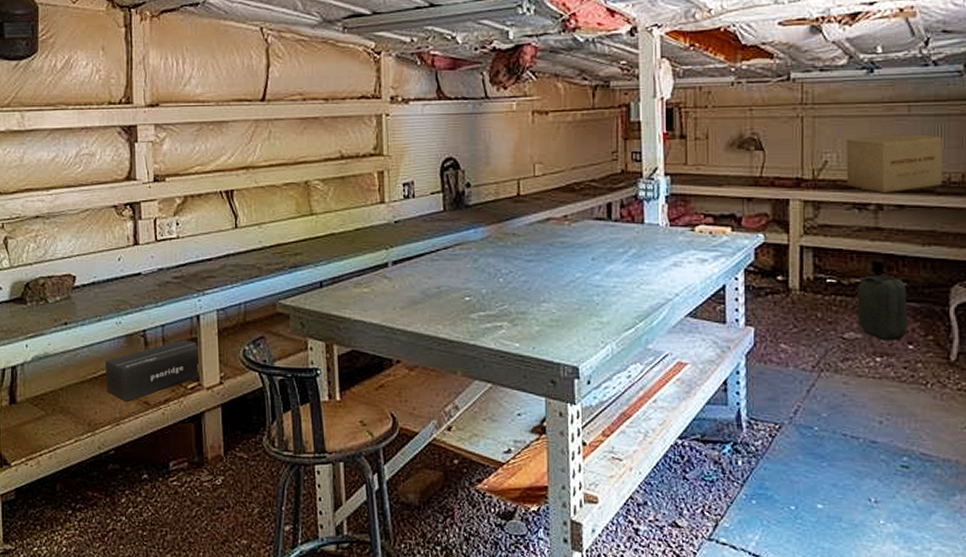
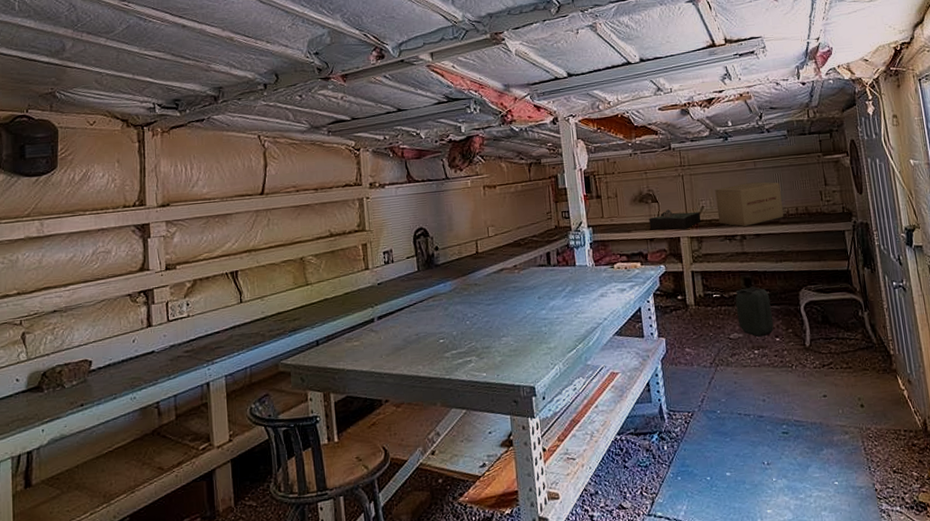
box: present [105,340,200,401] -> none [120,406,211,470]
tool organizer: none [749,161,822,190] -> present [649,209,702,231]

